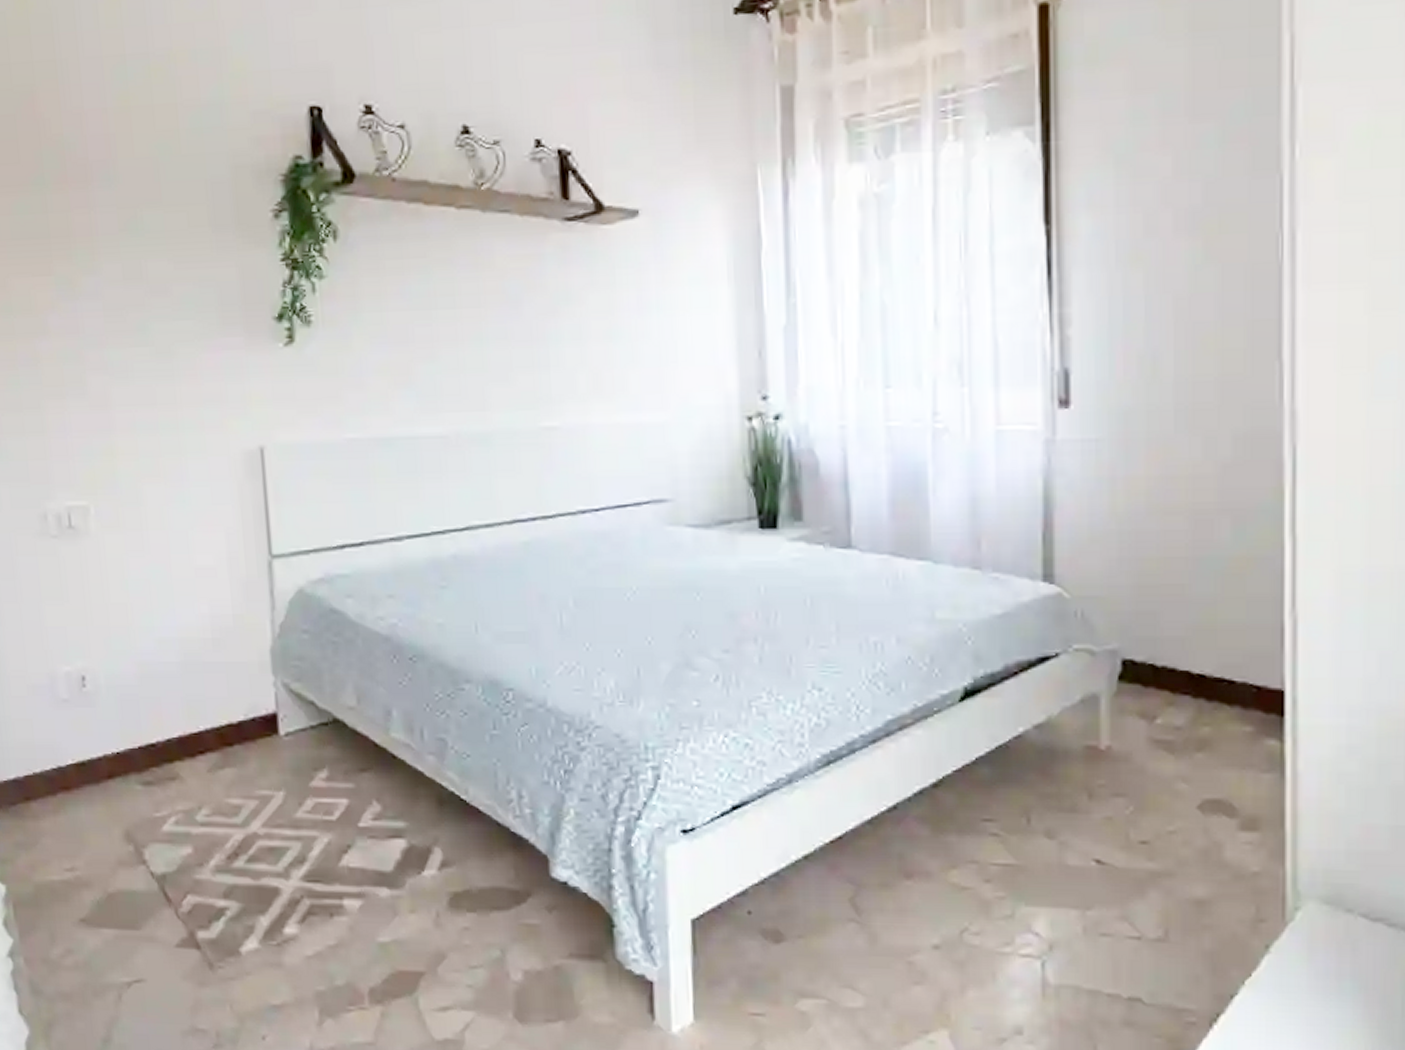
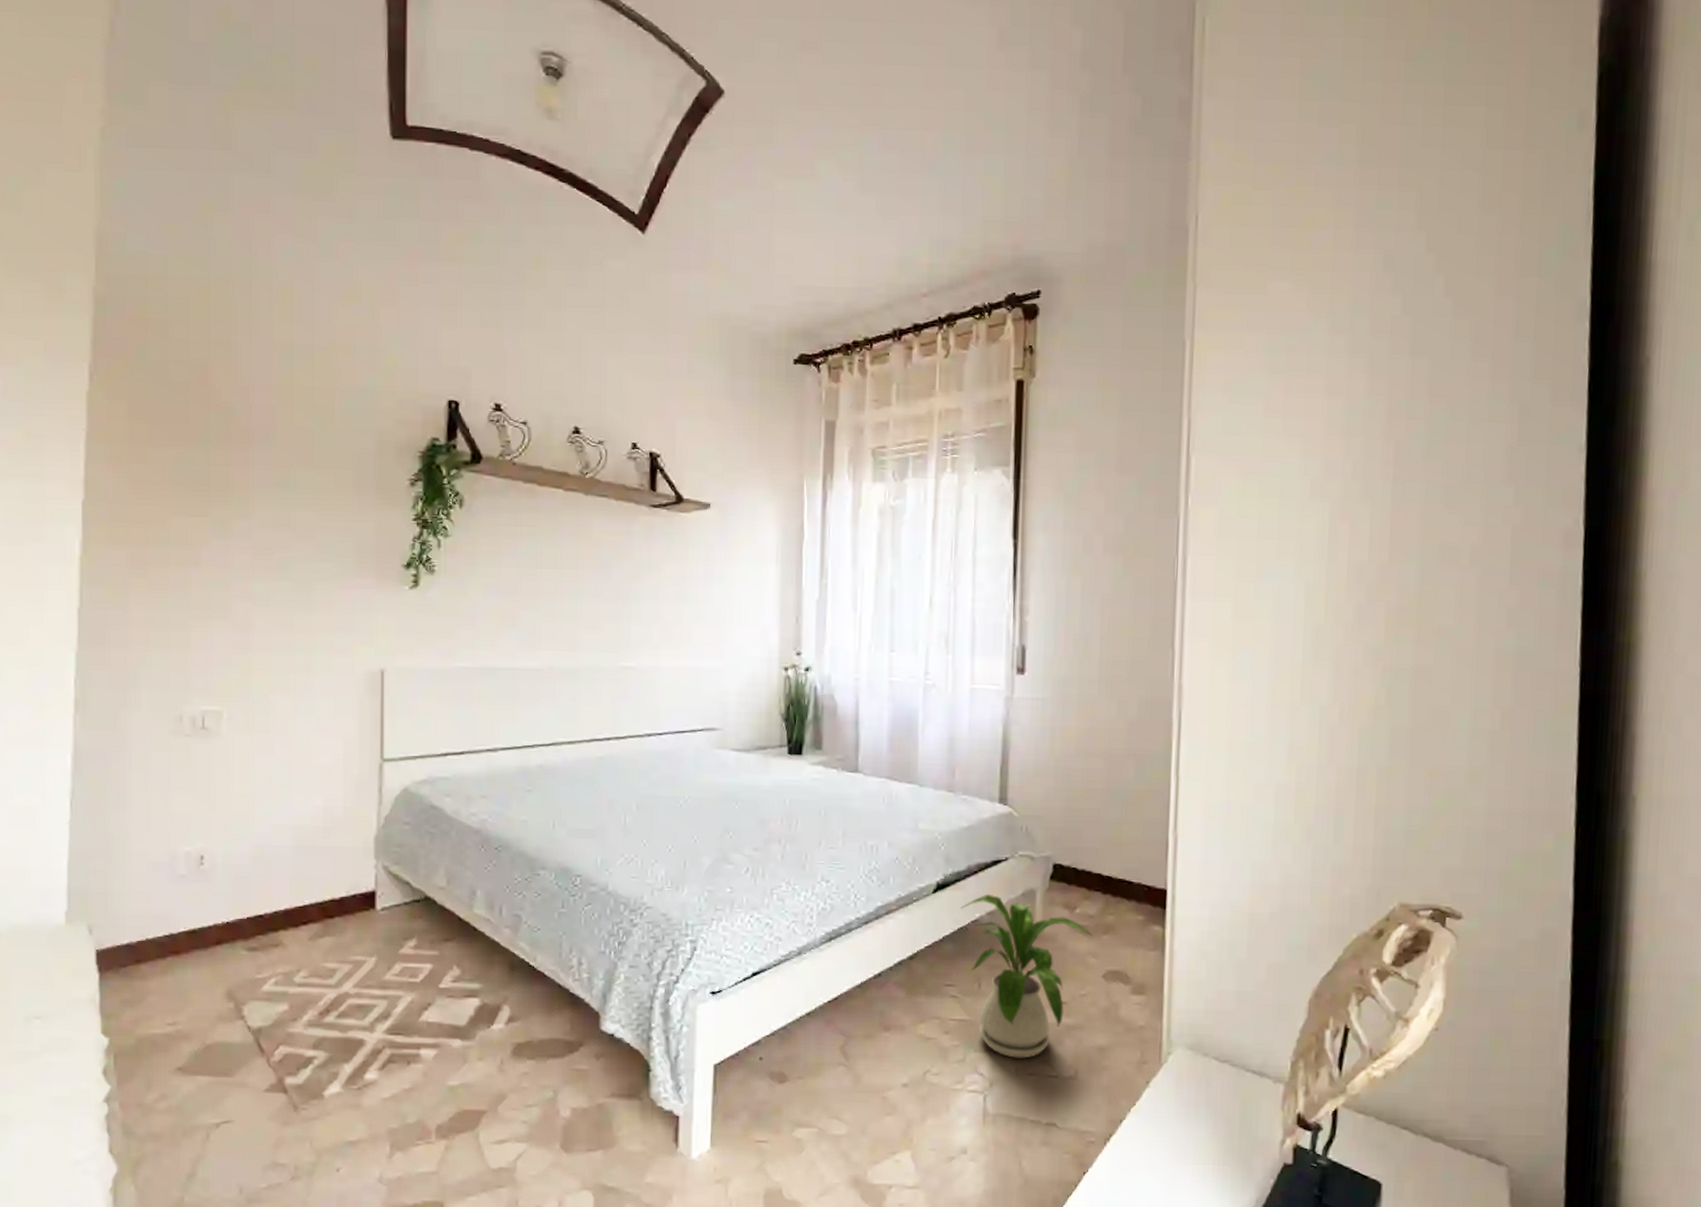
house plant: none [998,701,1182,914] -> present [961,894,1093,1059]

